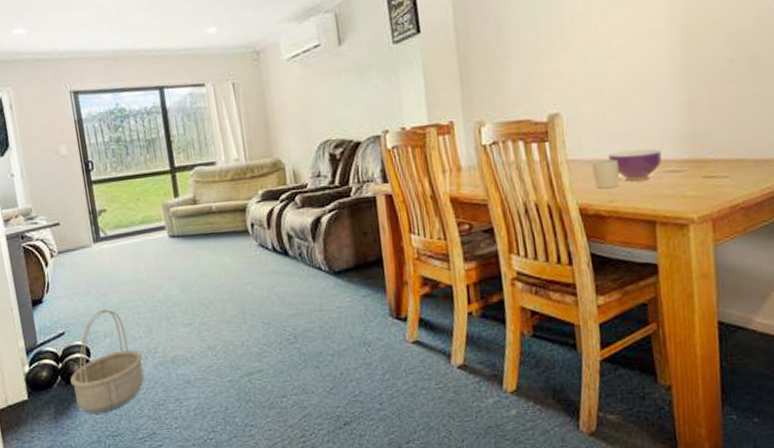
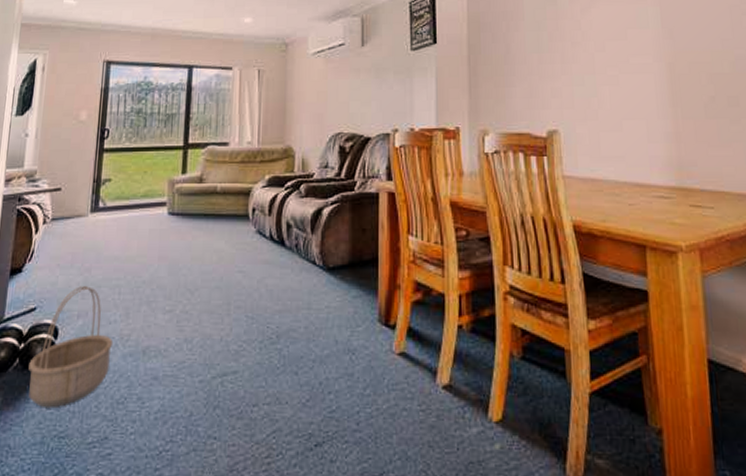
mug: present [592,159,619,190] -> none [586,180,612,209]
bowl: present [607,149,662,181] -> none [601,172,652,202]

